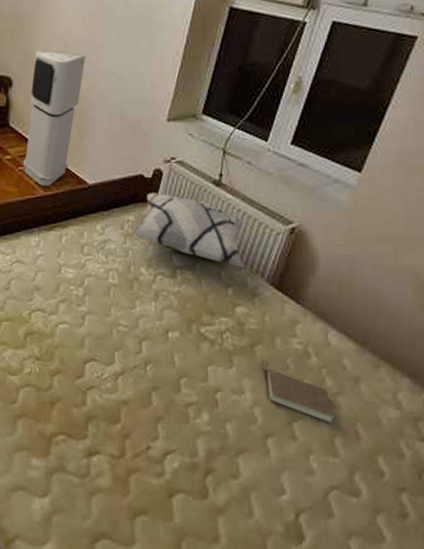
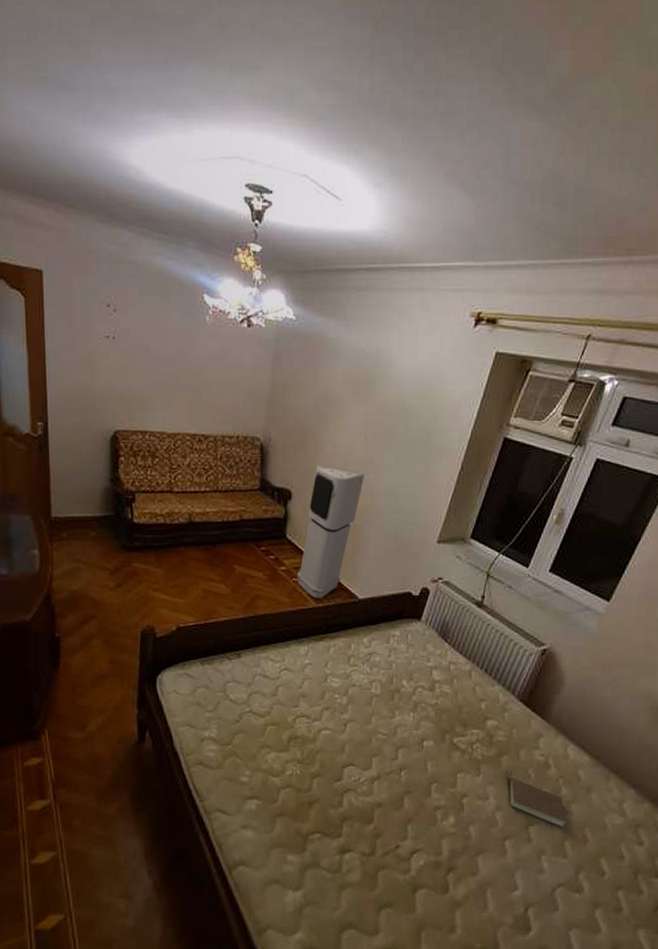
decorative pillow: present [133,193,244,268] -> none [397,610,499,684]

